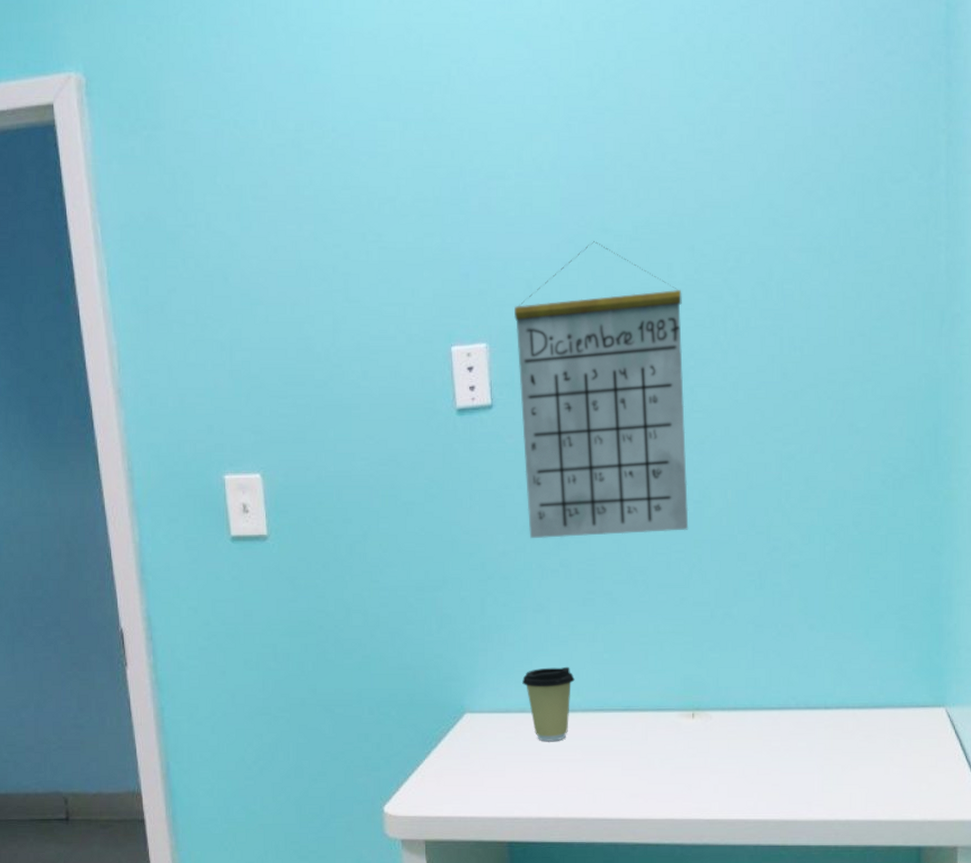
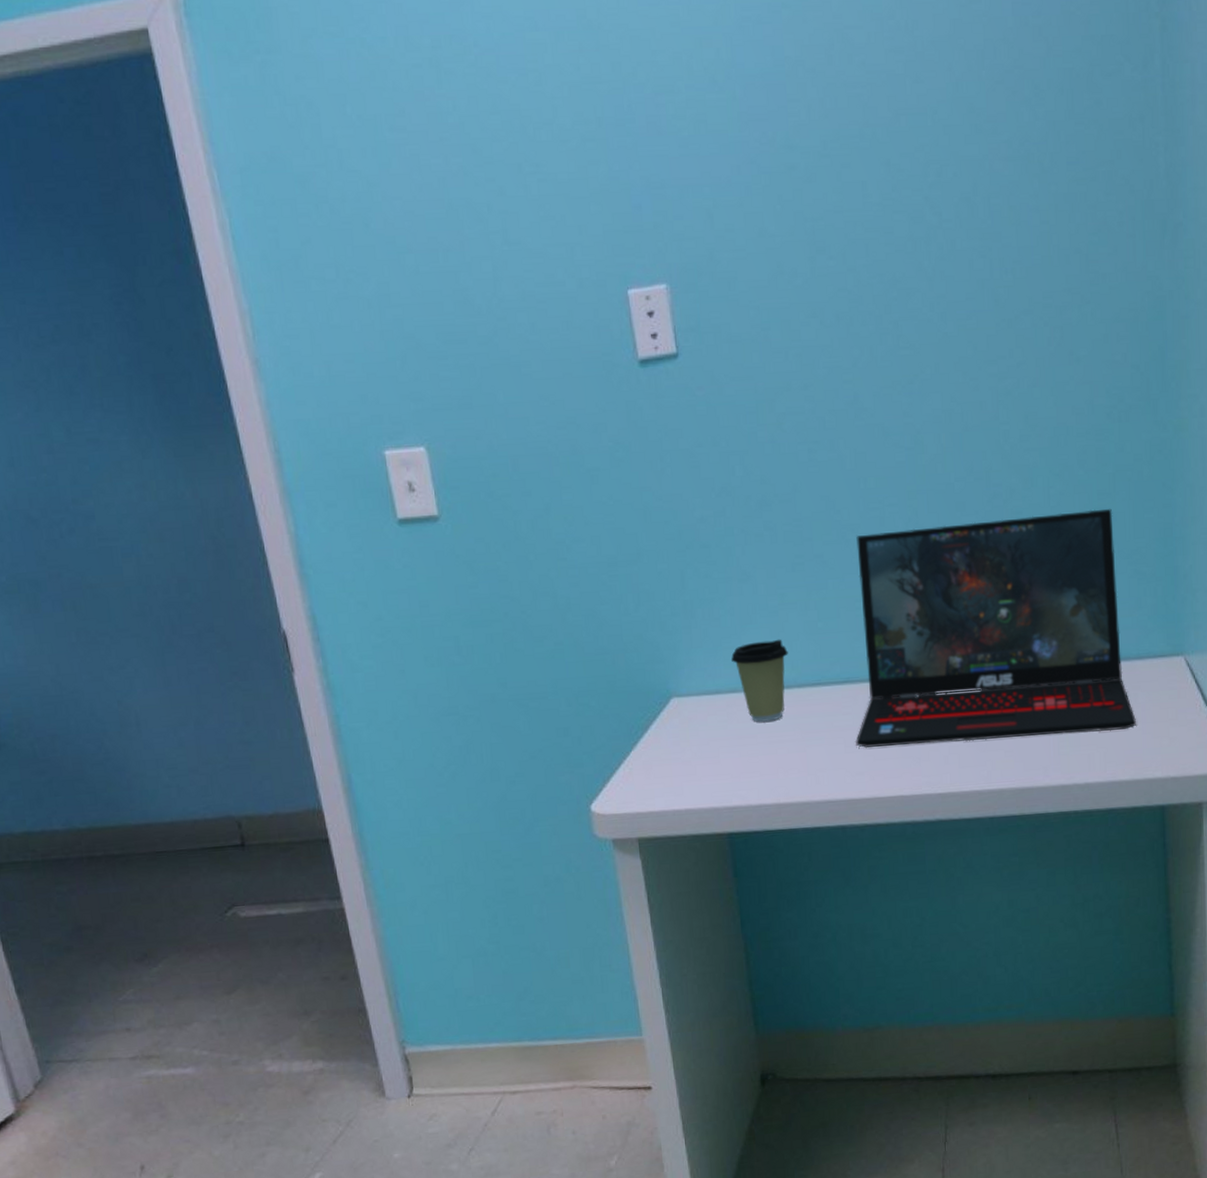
calendar: present [514,240,689,539] -> none [695,159,902,502]
laptop: none [631,567,898,773] -> present [855,508,1137,749]

